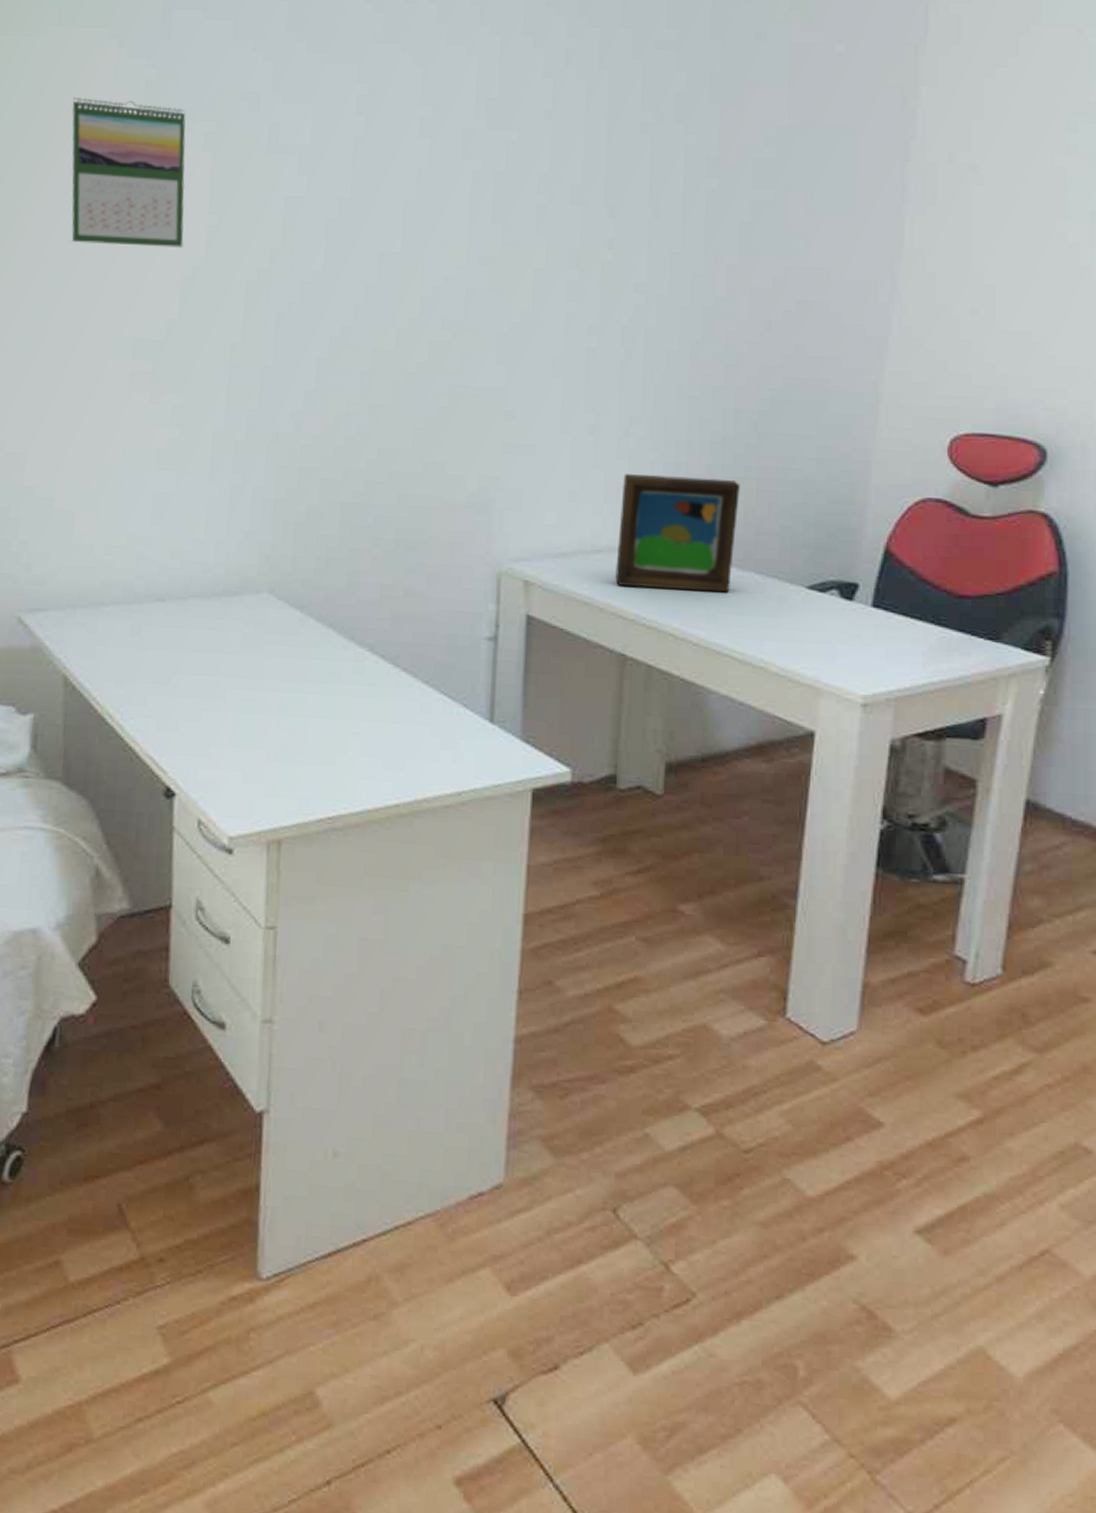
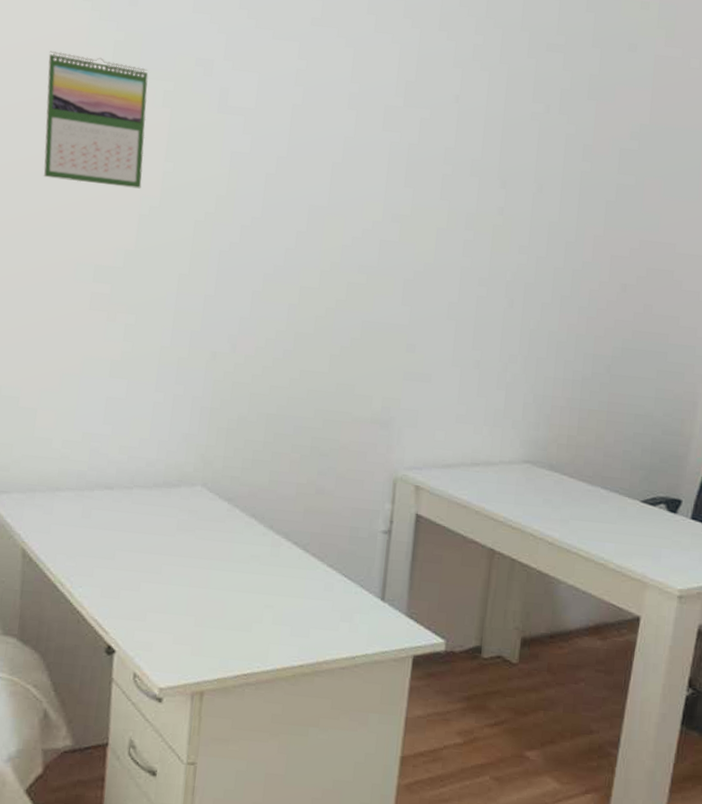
picture frame: present [615,474,740,593] -> none [489,402,594,503]

